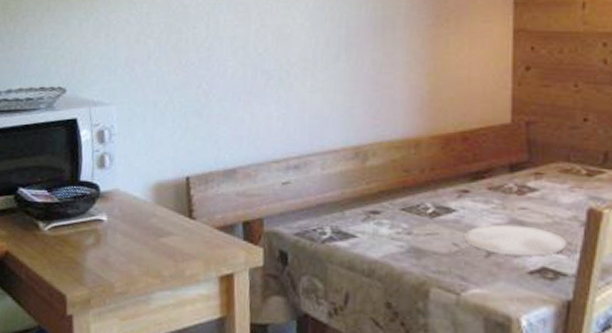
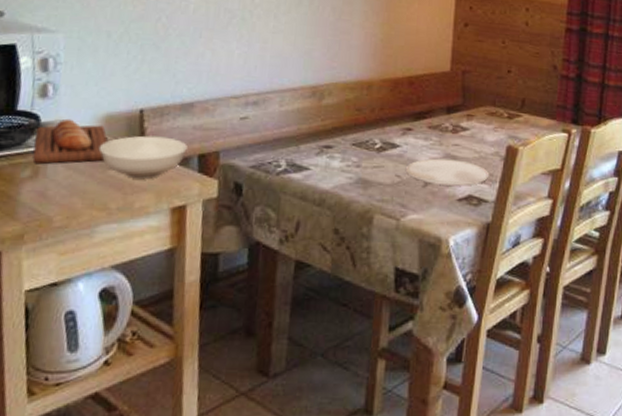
bread loaf: none [95,187,158,232] -> present [32,118,108,164]
bowl: none [151,203,232,246] -> present [98,135,187,178]

